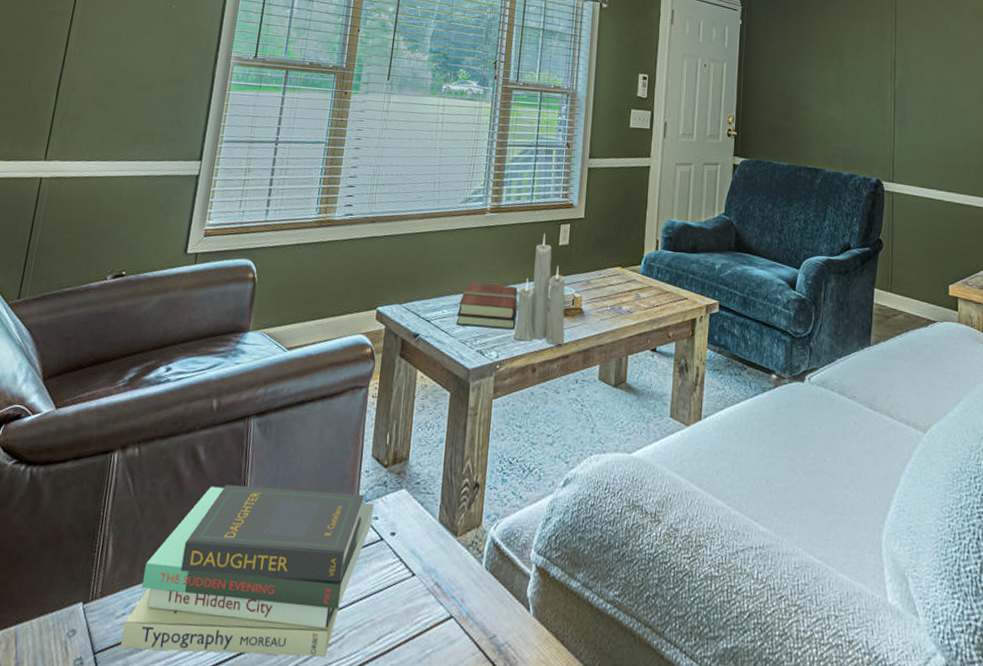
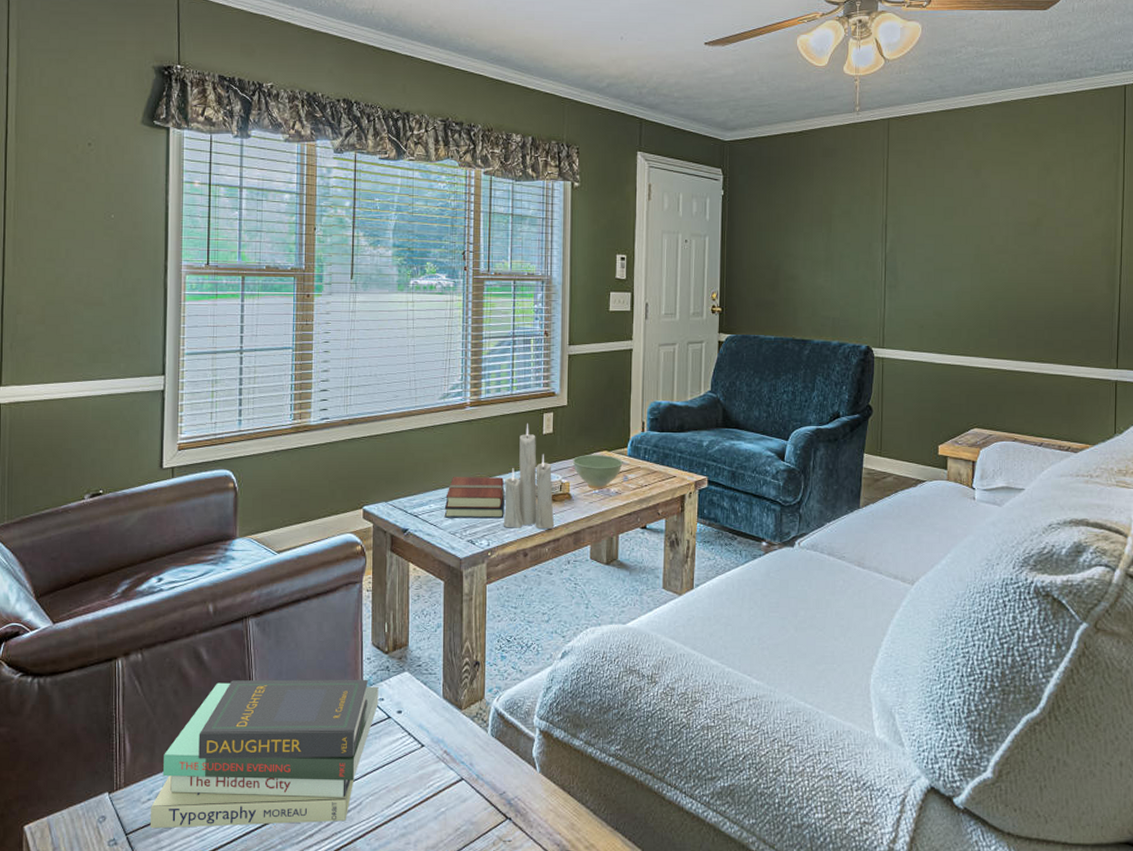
bowl: none [586,269,636,307] -> present [572,455,623,489]

